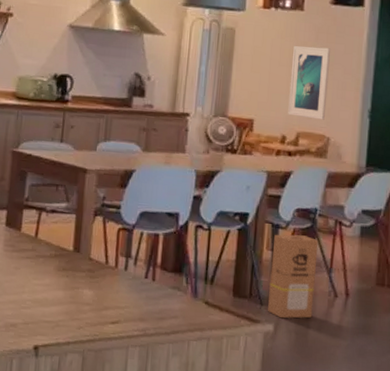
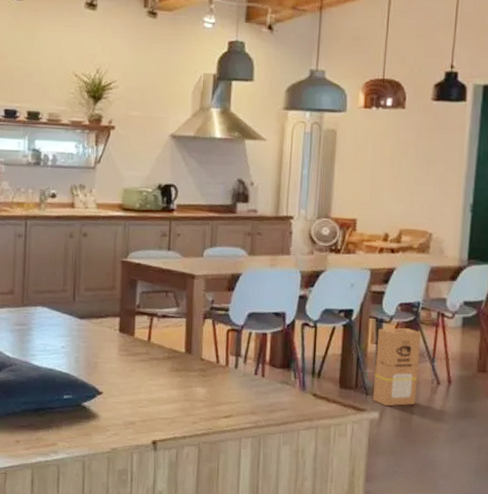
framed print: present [288,45,330,120] -> none [390,144,432,216]

